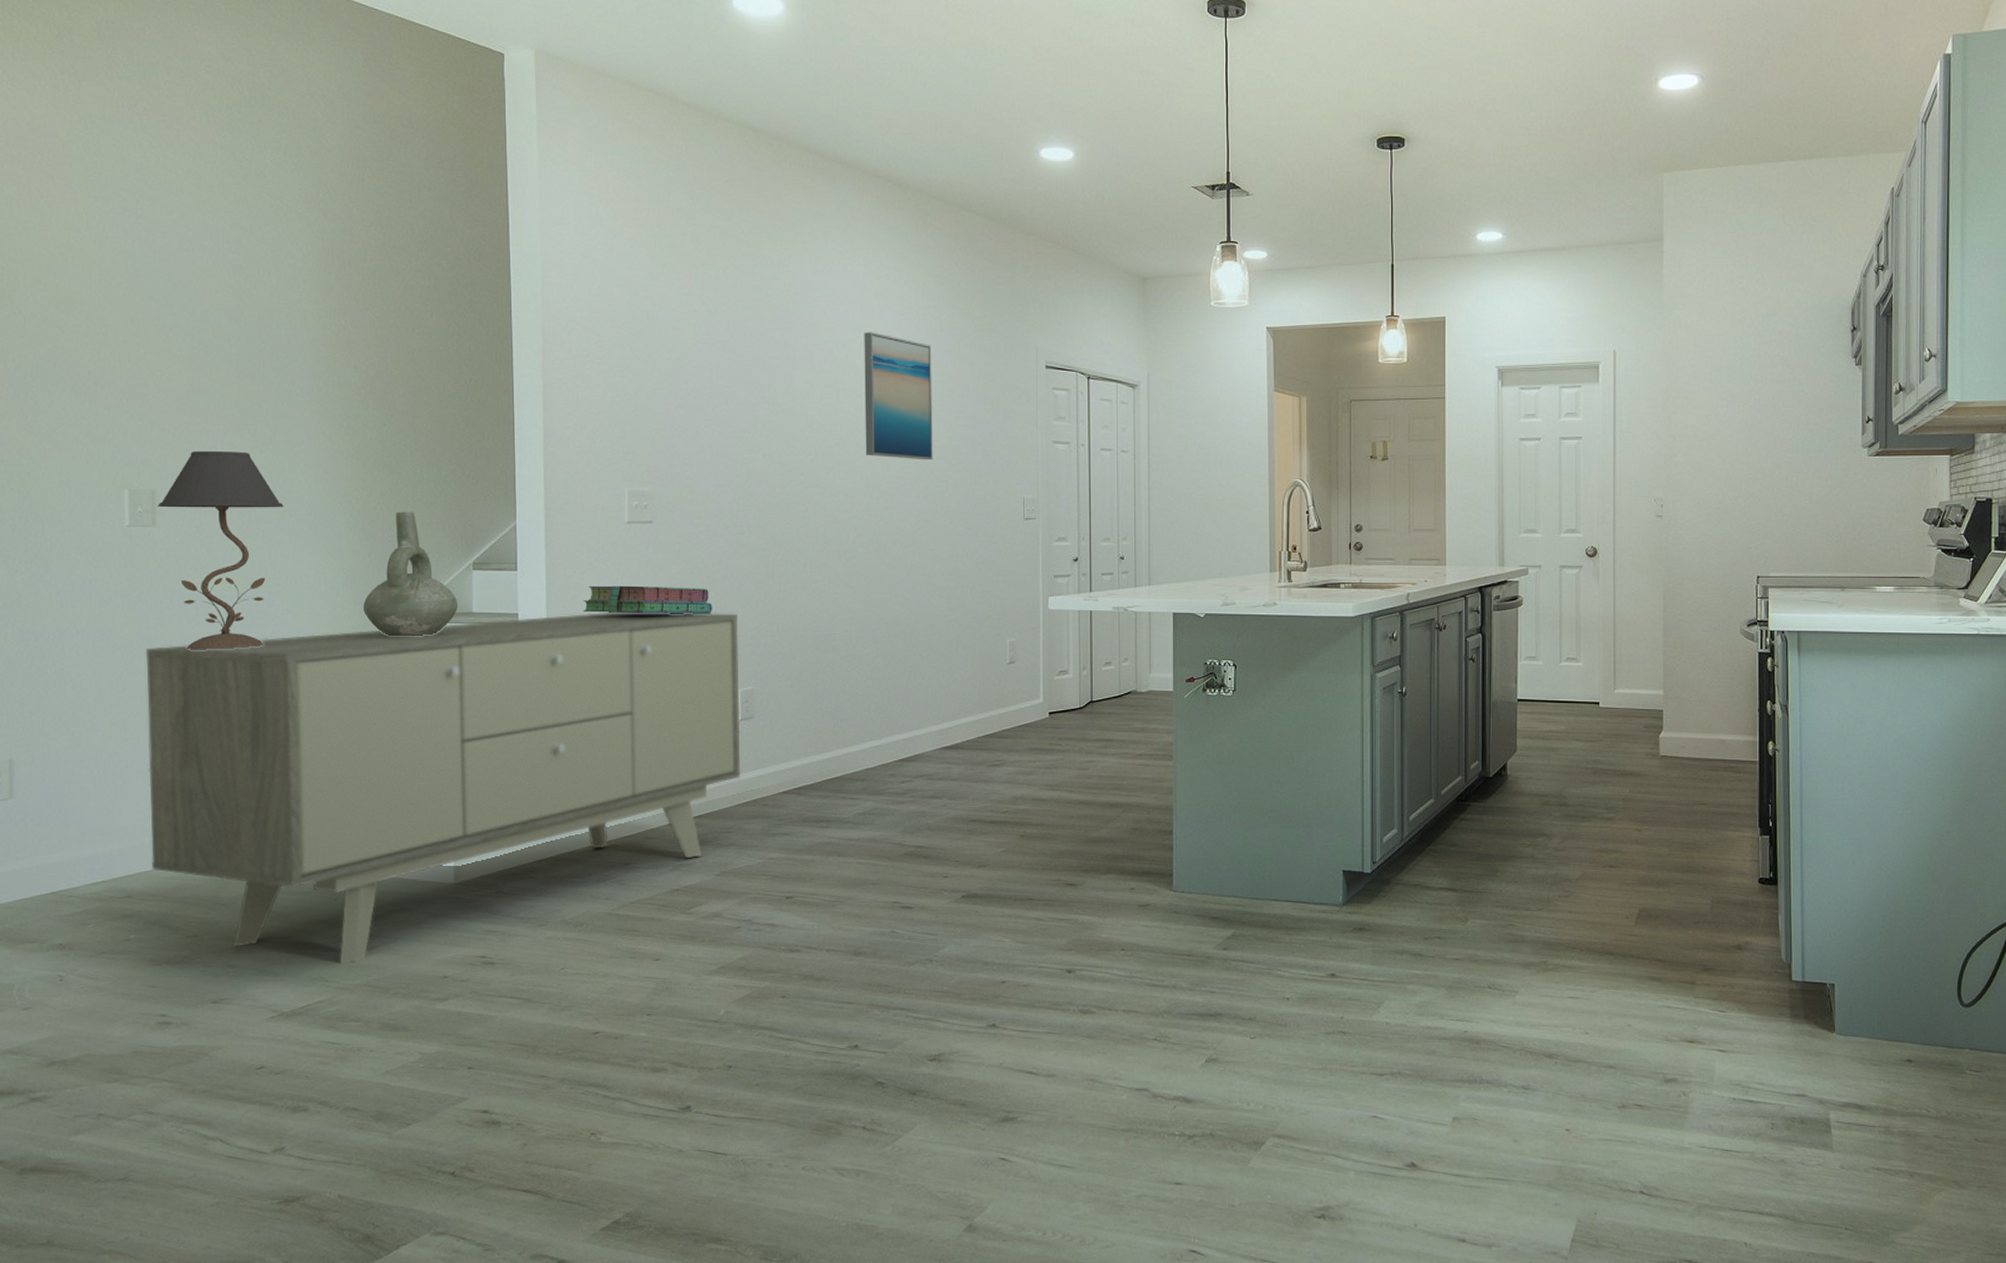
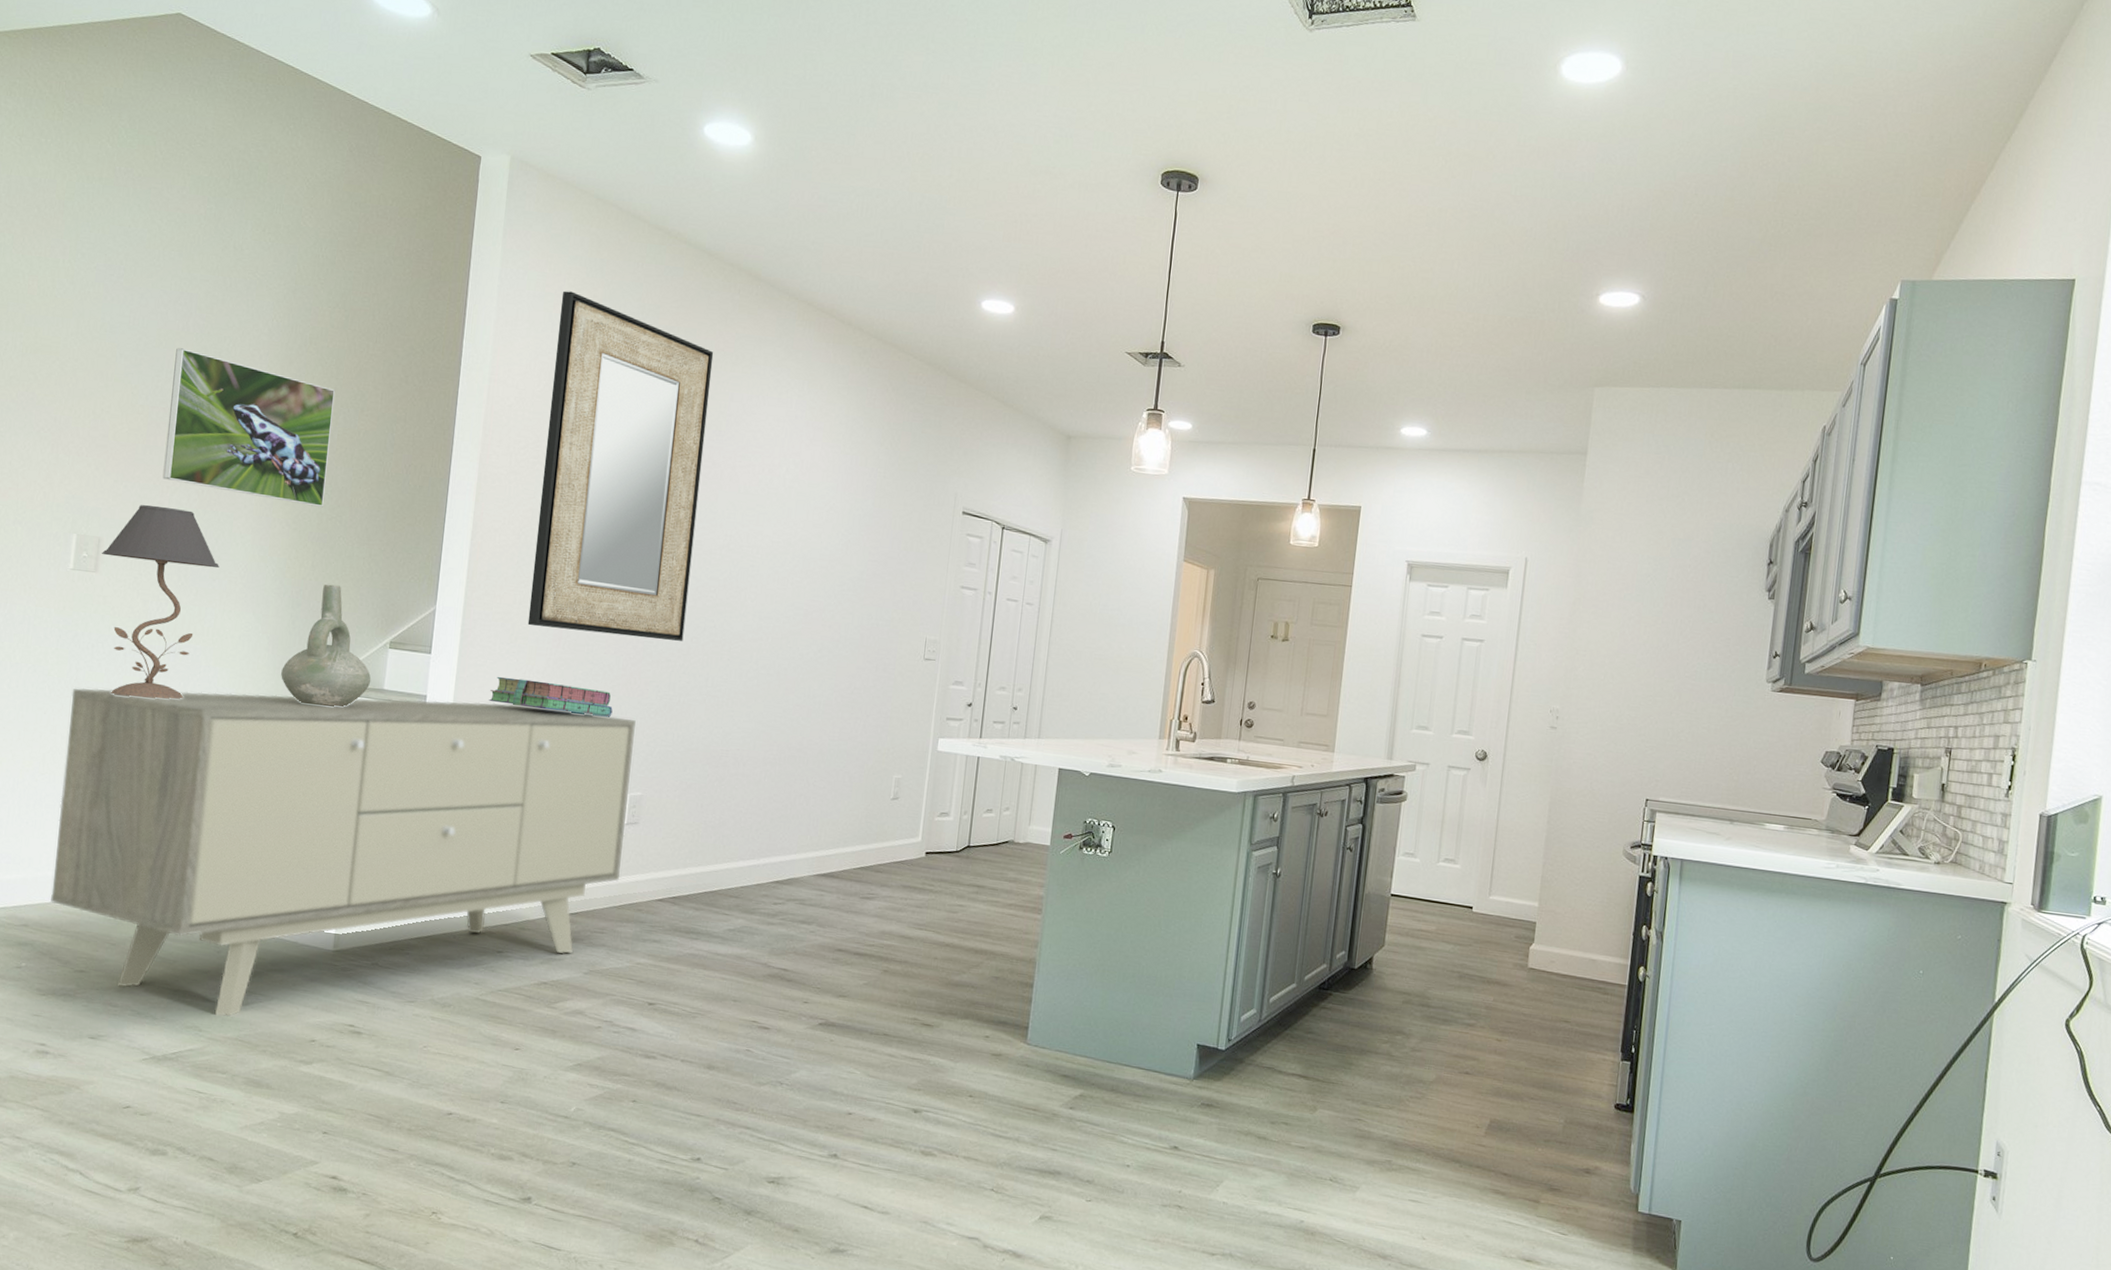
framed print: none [208,285,385,433] -> present [162,348,336,507]
home mirror: none [606,183,776,531] -> present [527,291,714,641]
wall art: present [864,332,933,460] -> none [778,460,855,592]

